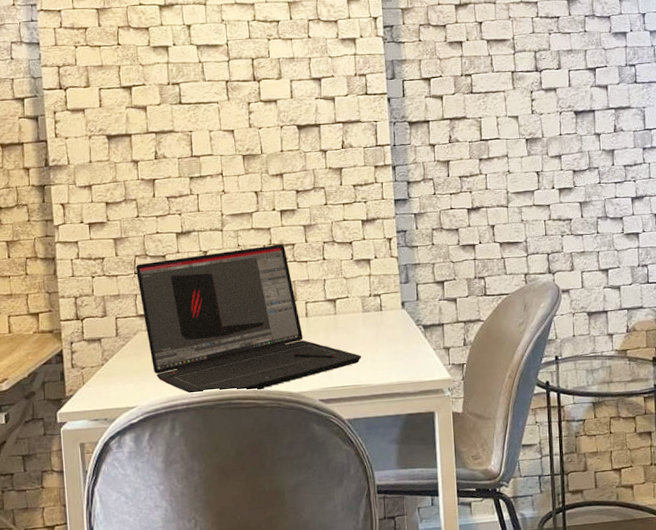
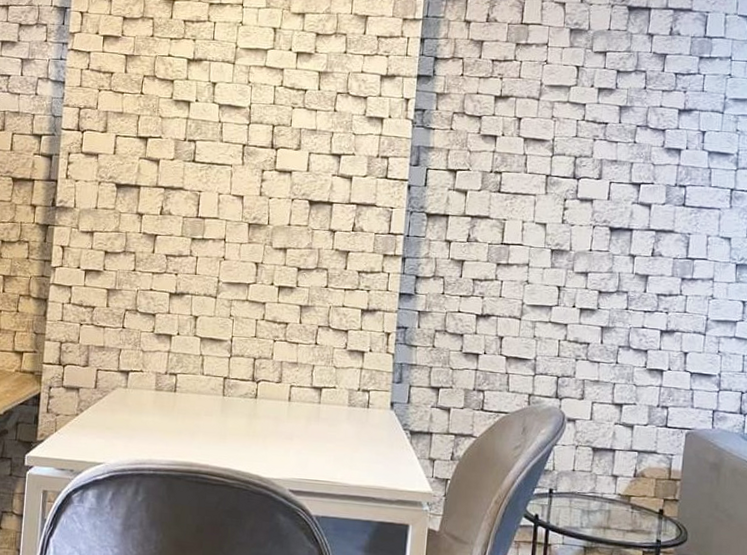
laptop: present [136,244,362,394] -> none [124,318,341,469]

